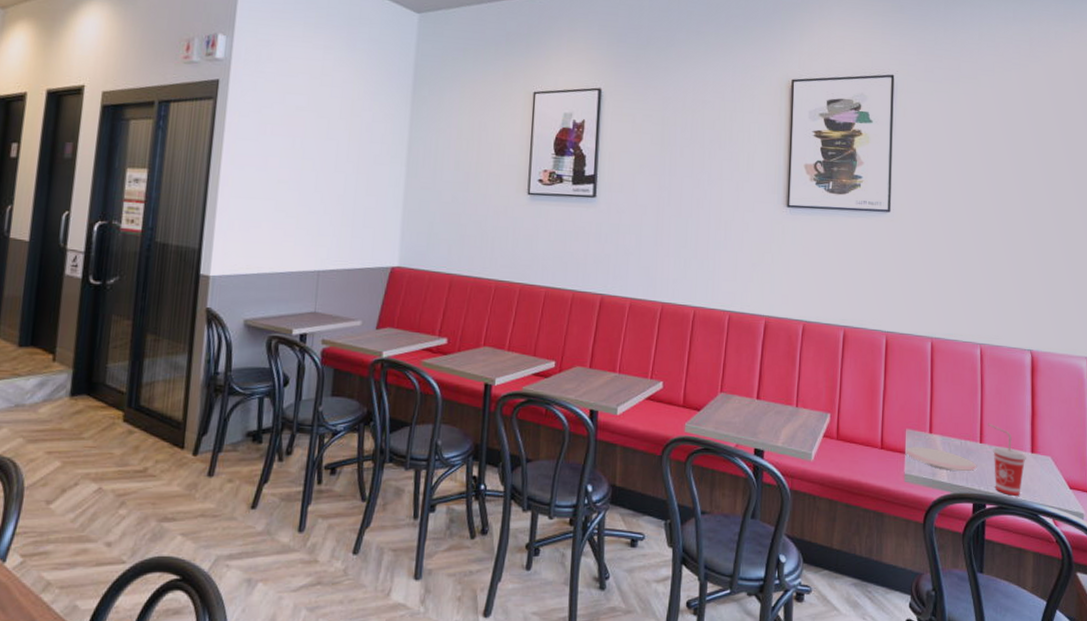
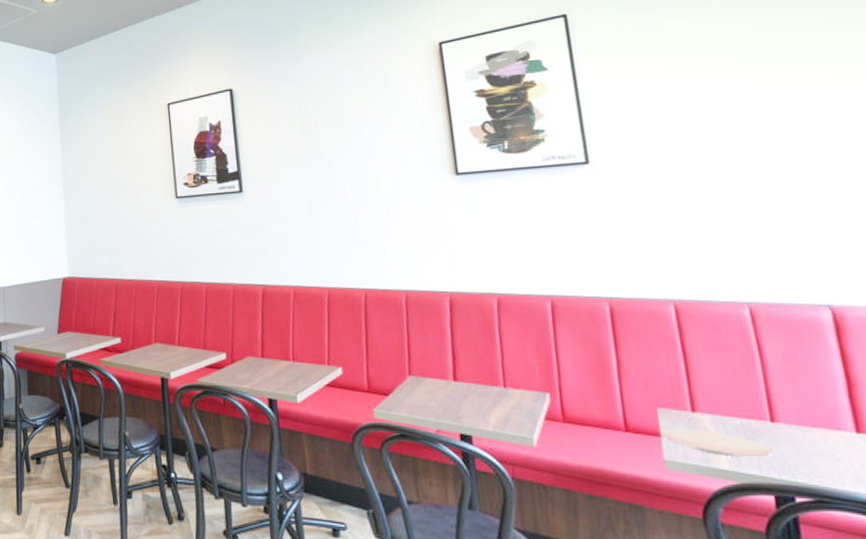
beverage cup: present [988,423,1026,496] -> none [779,397,850,487]

